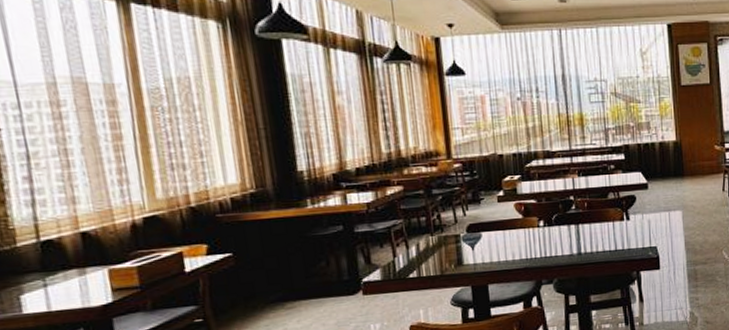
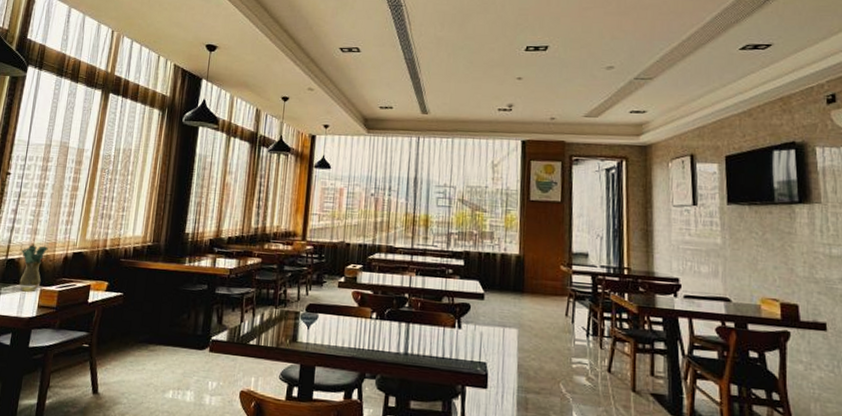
vase: none [59,214,106,277] -> present [19,243,48,292]

